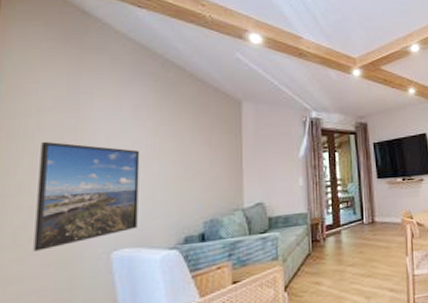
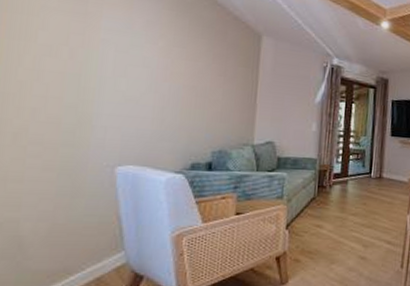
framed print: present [33,141,140,251] -> none [35,43,151,155]

